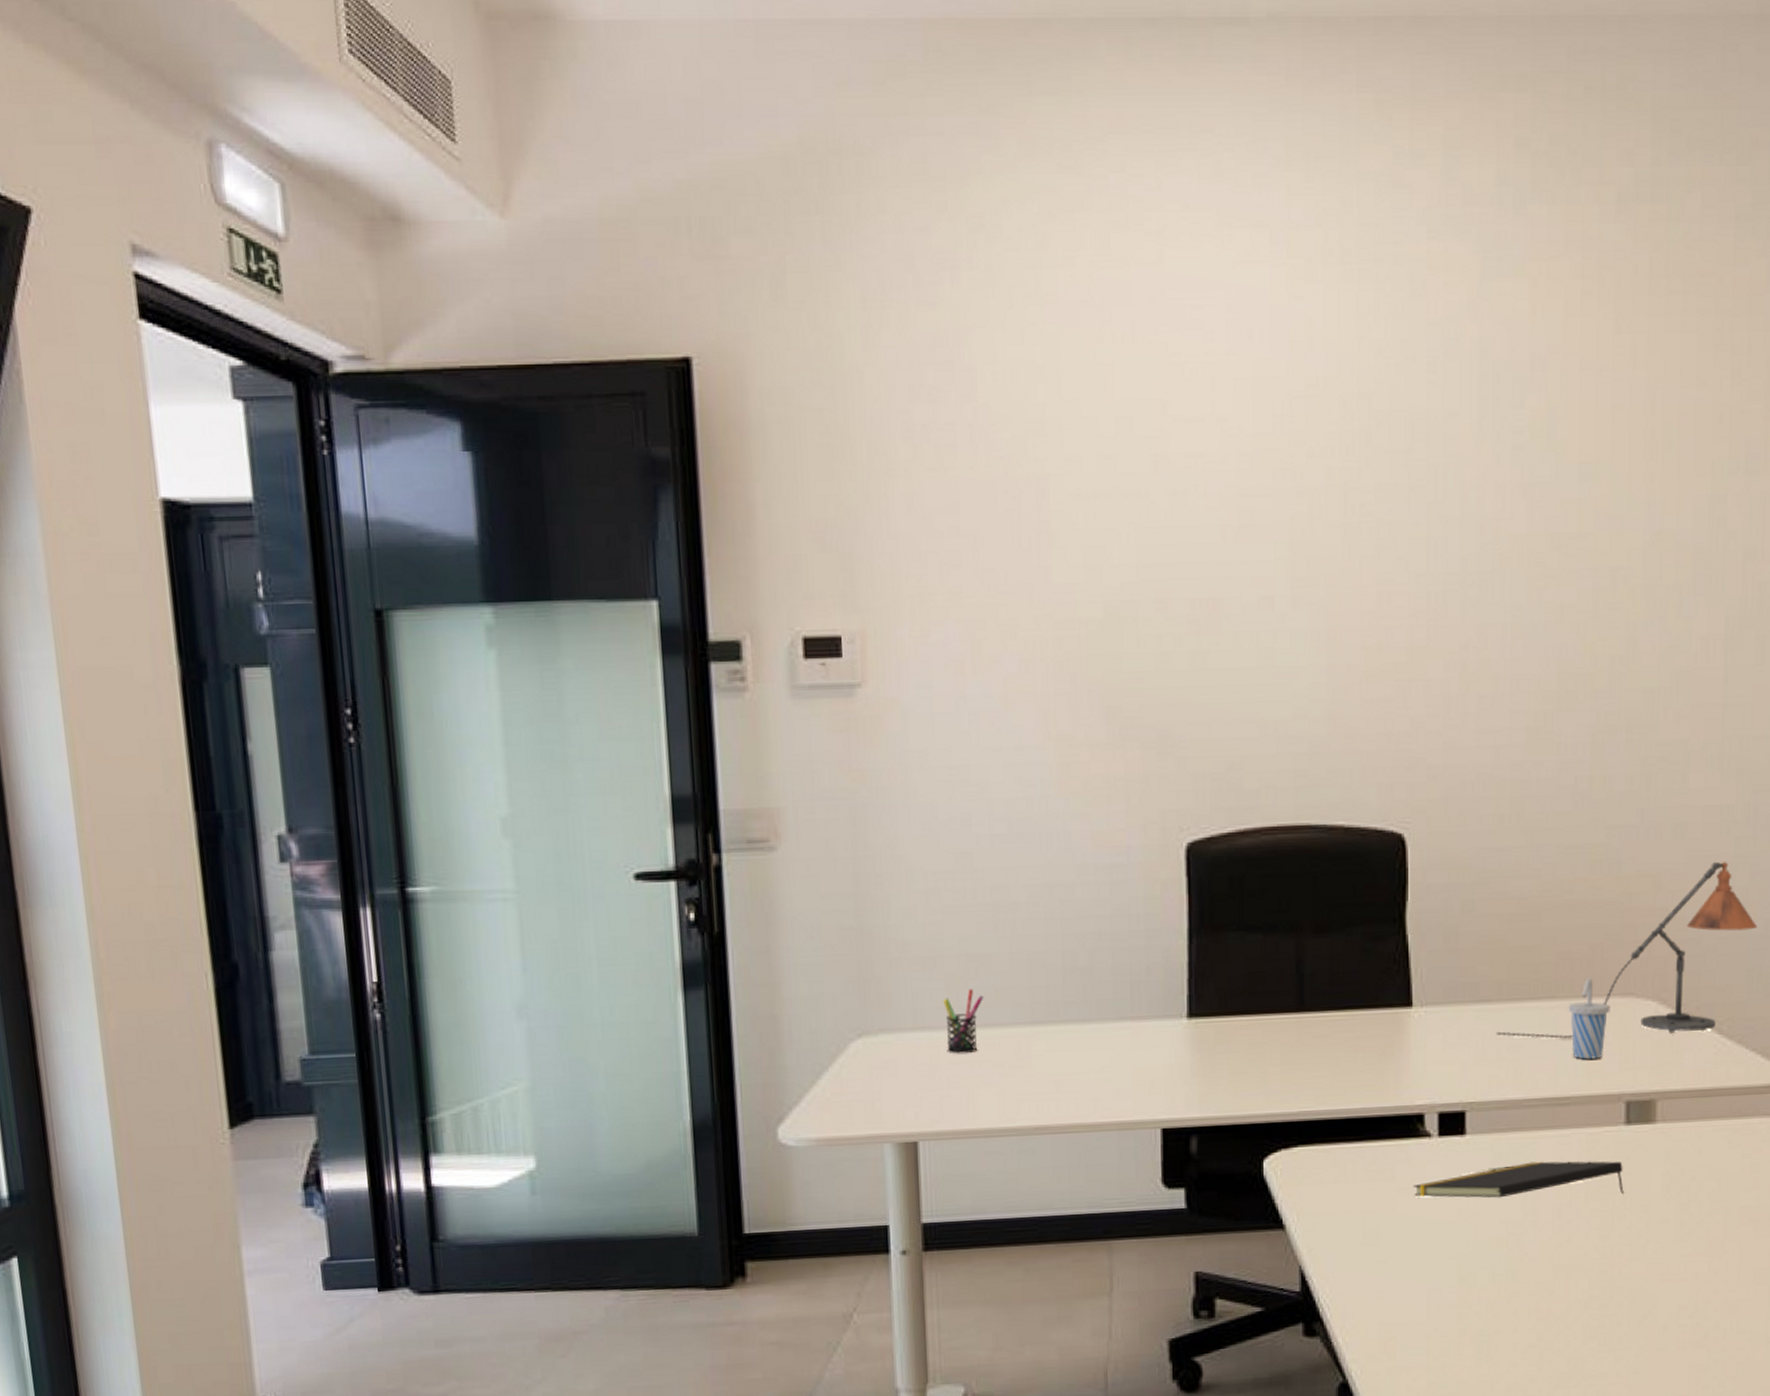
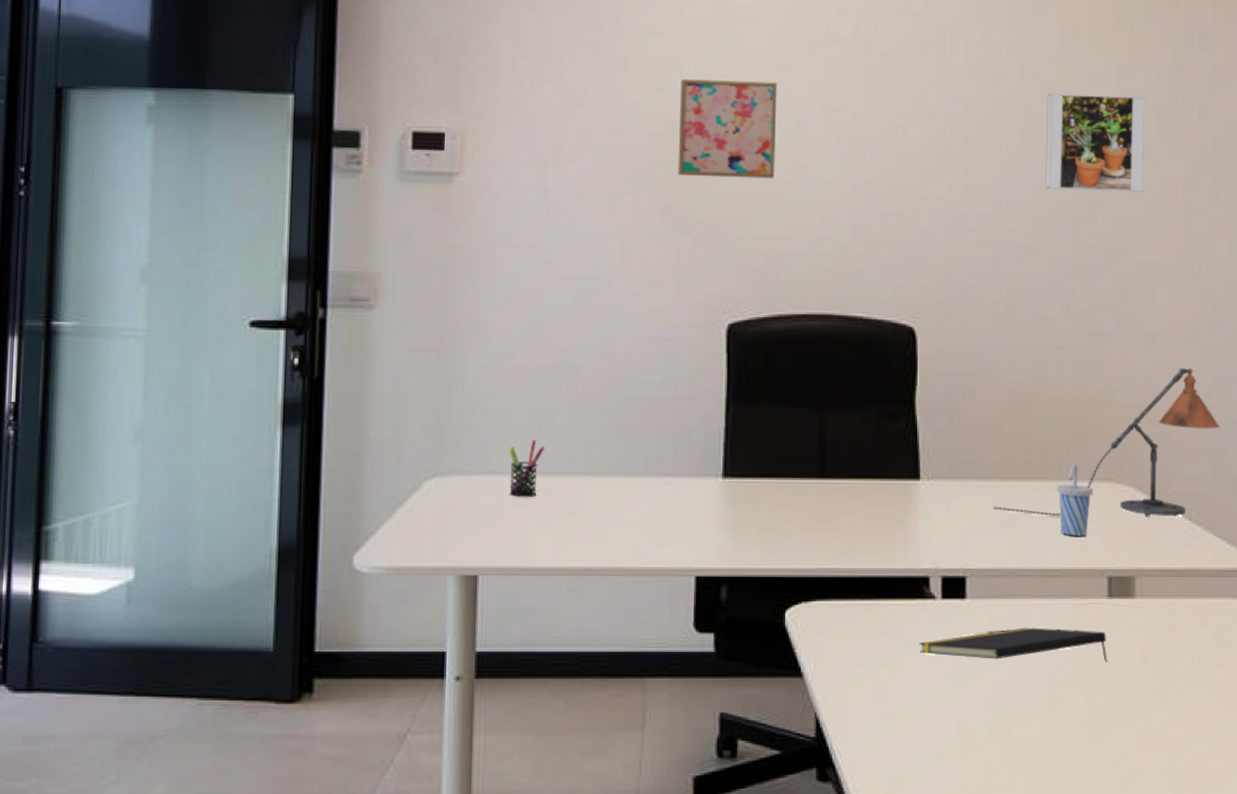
wall art: none [1119,549,1236,671] -> present [678,79,777,179]
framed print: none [1558,539,1679,660] -> present [1045,94,1145,193]

